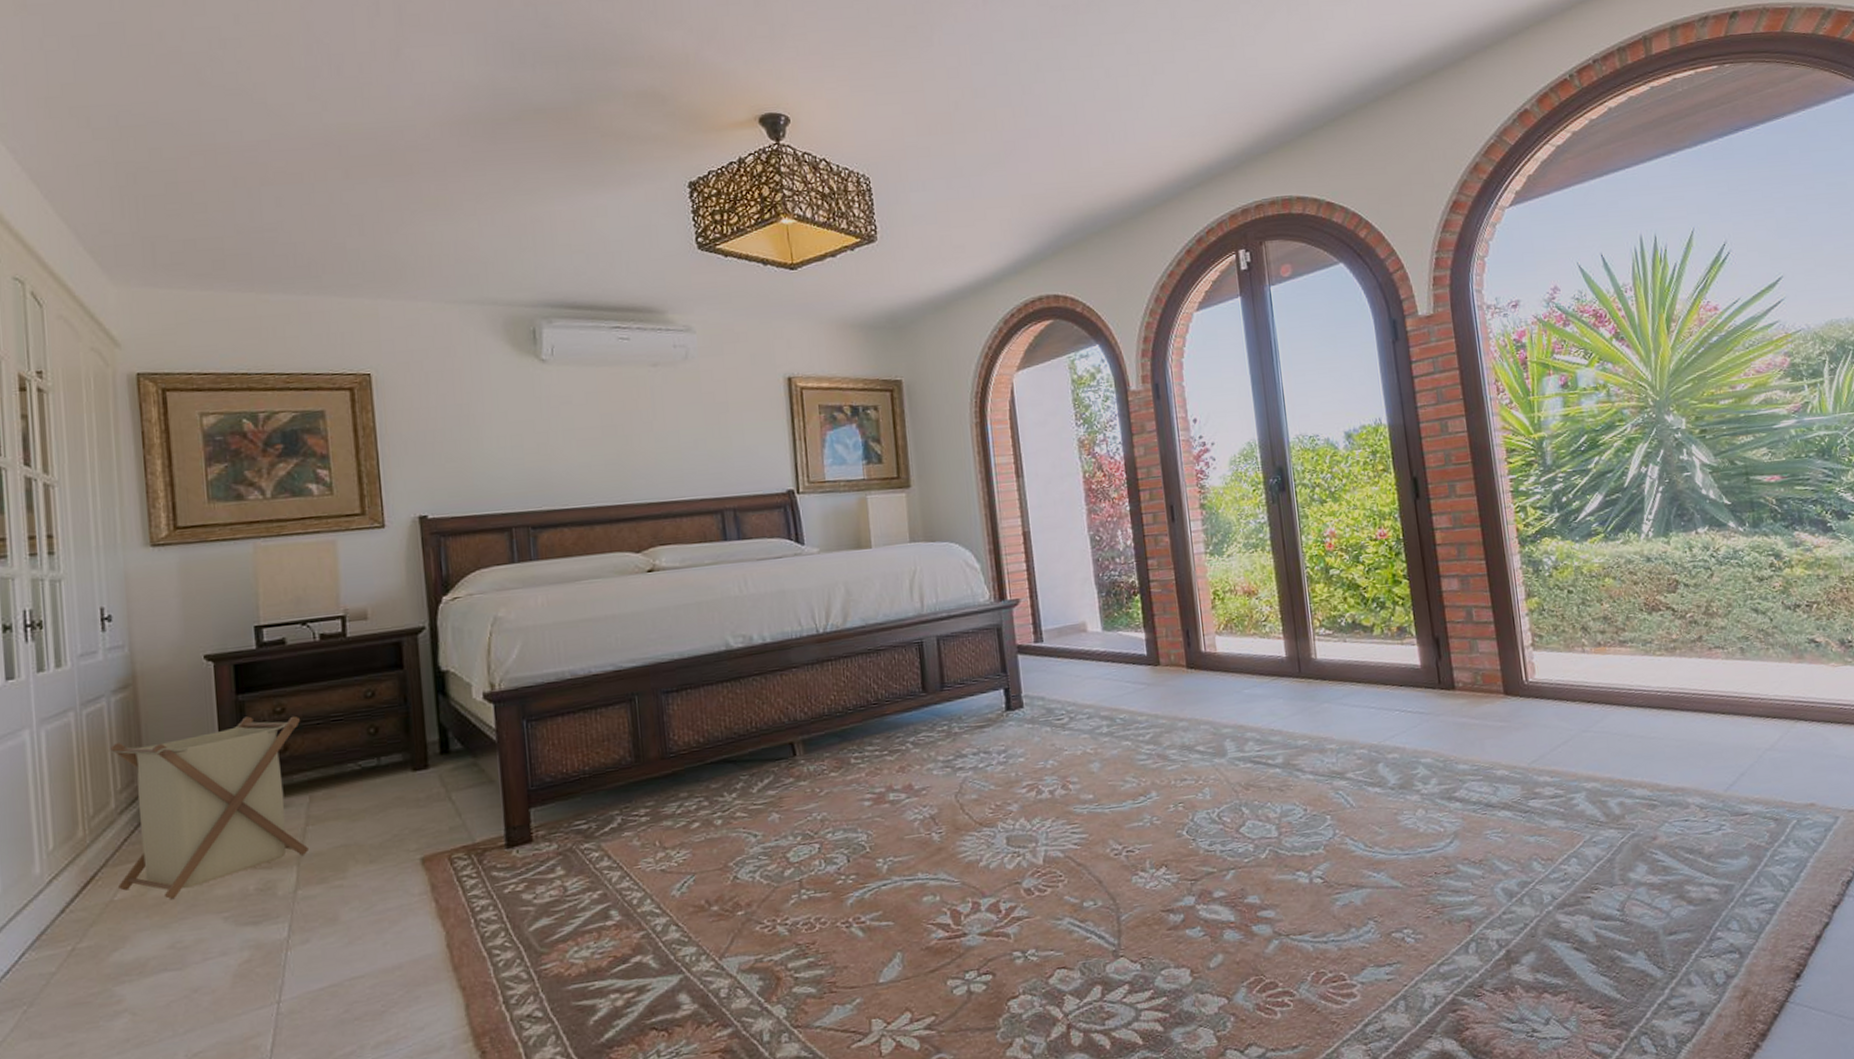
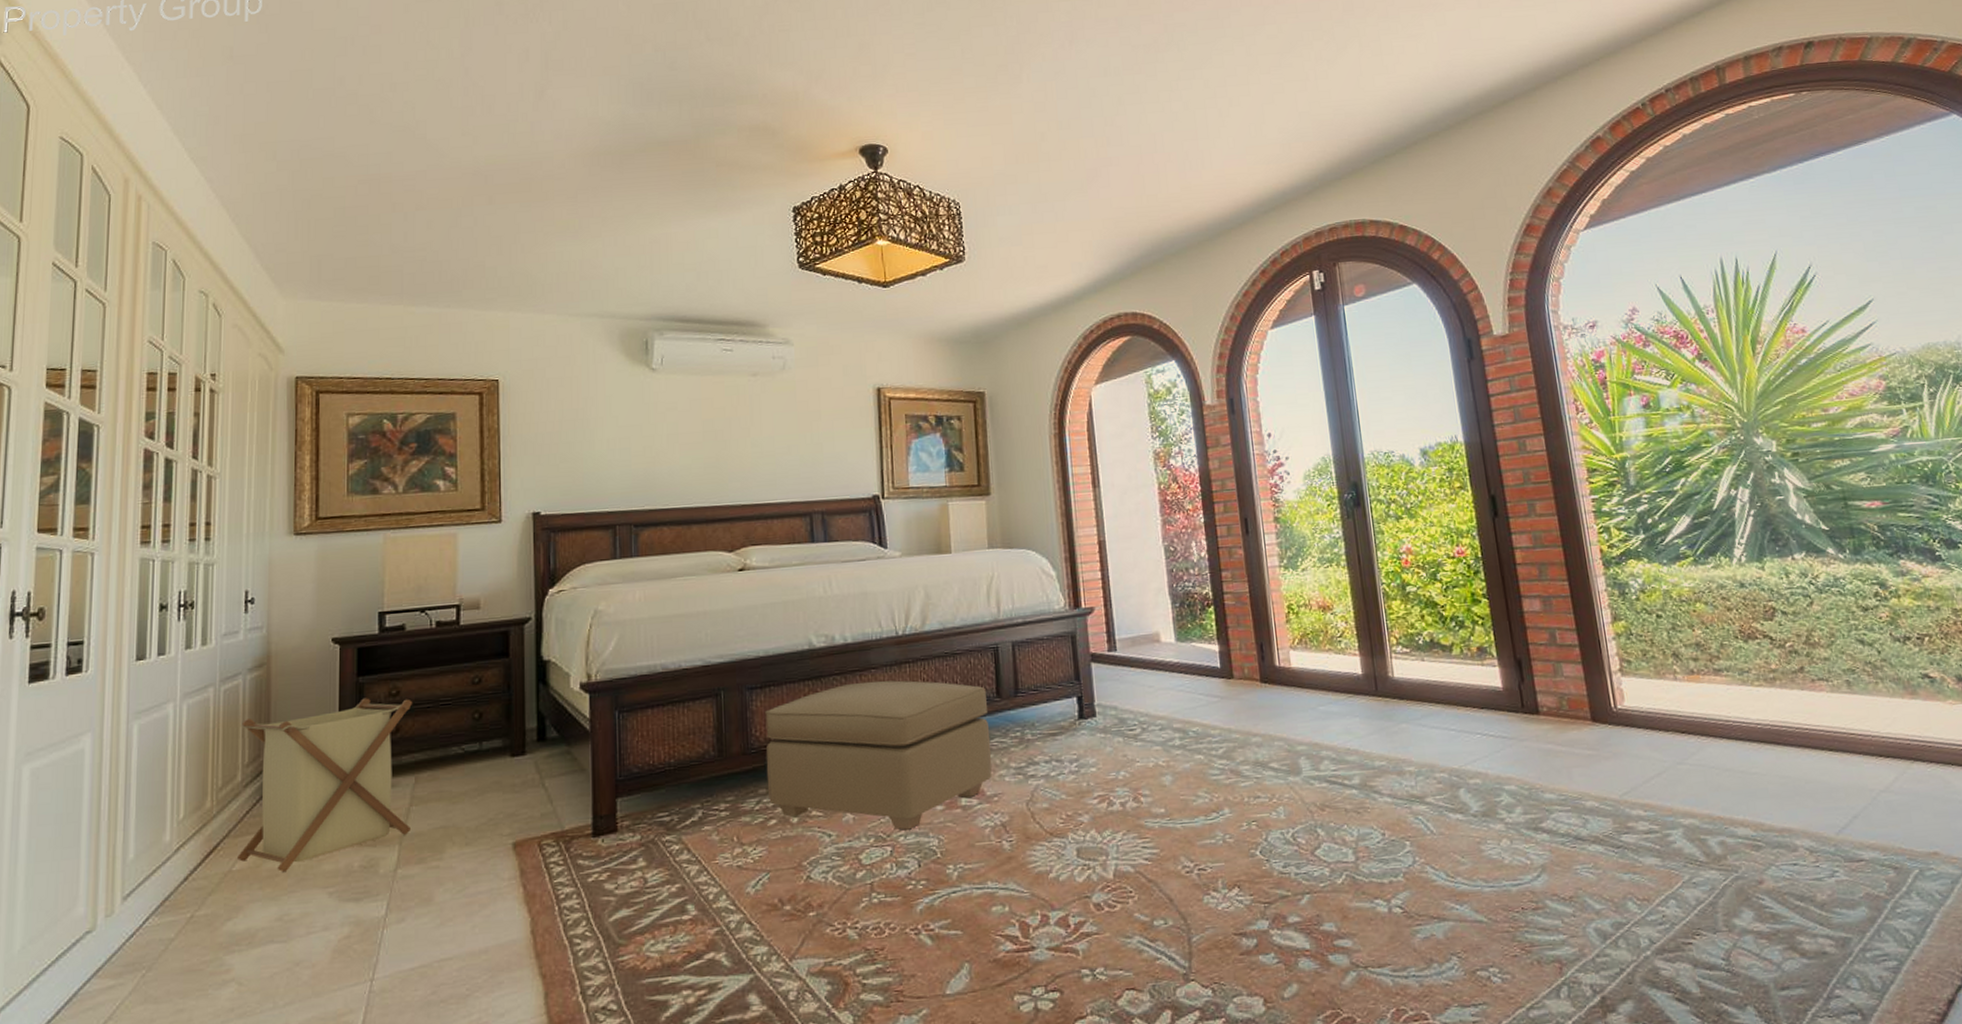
ottoman: none [683,678,920,827] -> present [765,680,993,830]

